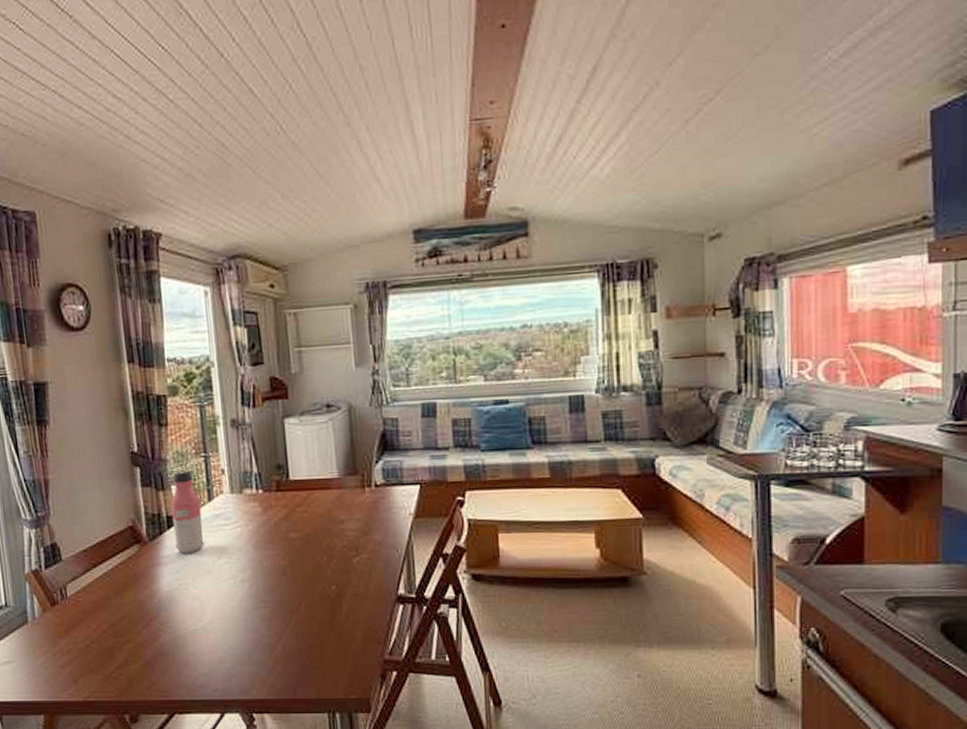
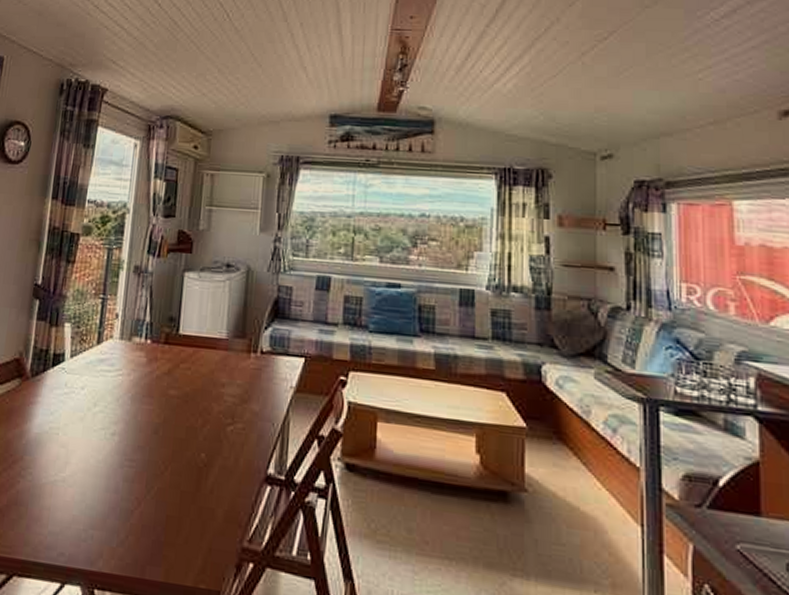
water bottle: present [170,470,205,555] -> none [55,309,90,396]

